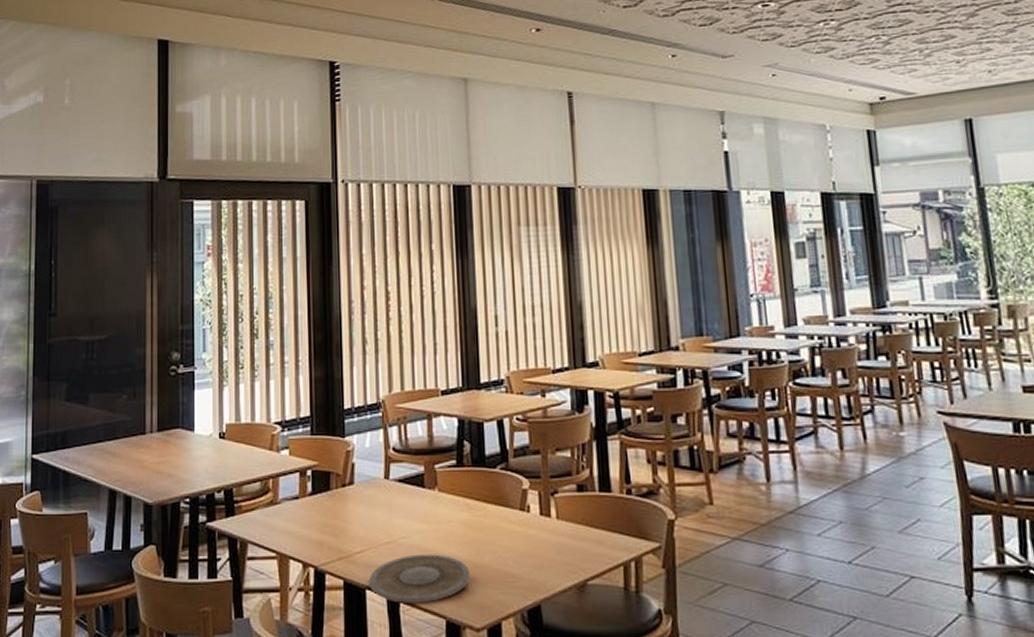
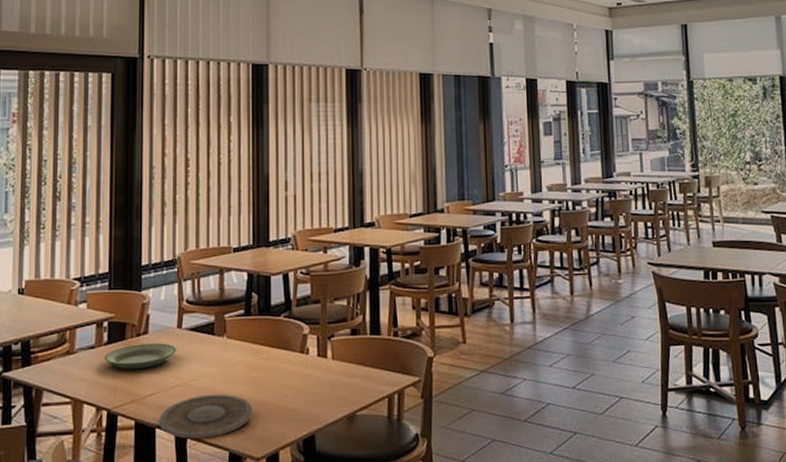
plate: none [308,495,385,524] -> present [104,343,177,370]

